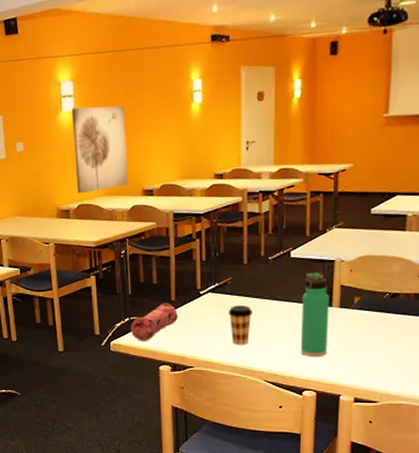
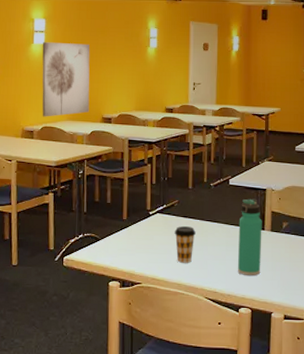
pencil case: present [131,303,178,341] -> none [84,221,128,257]

